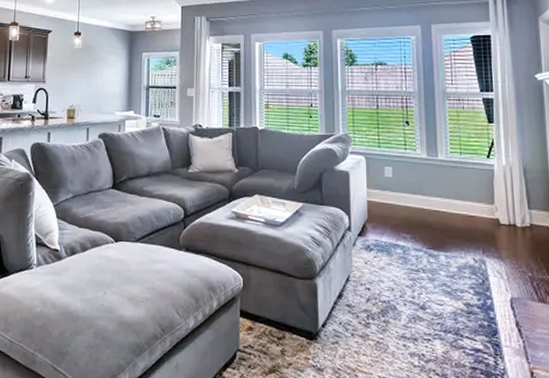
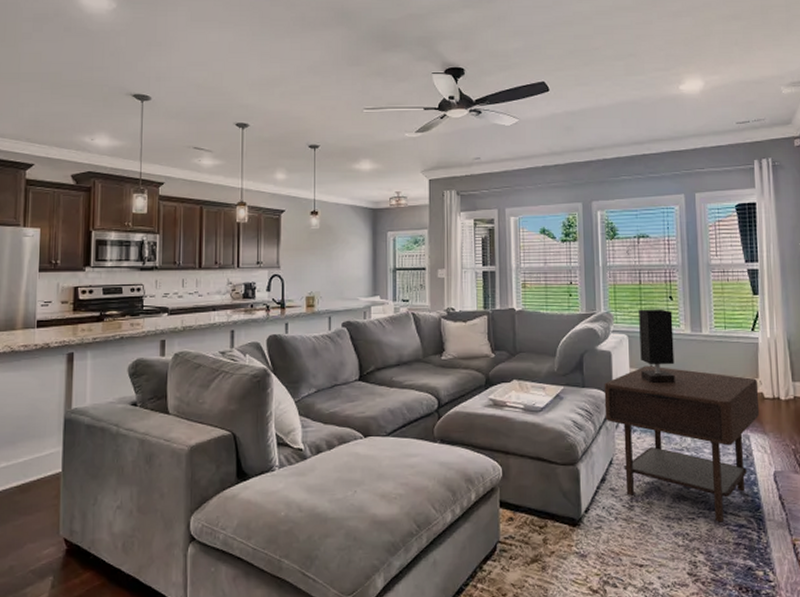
side table: none [342,187,496,346] -> present [604,365,760,523]
table lamp: none [376,132,412,206] -> present [639,309,675,384]

